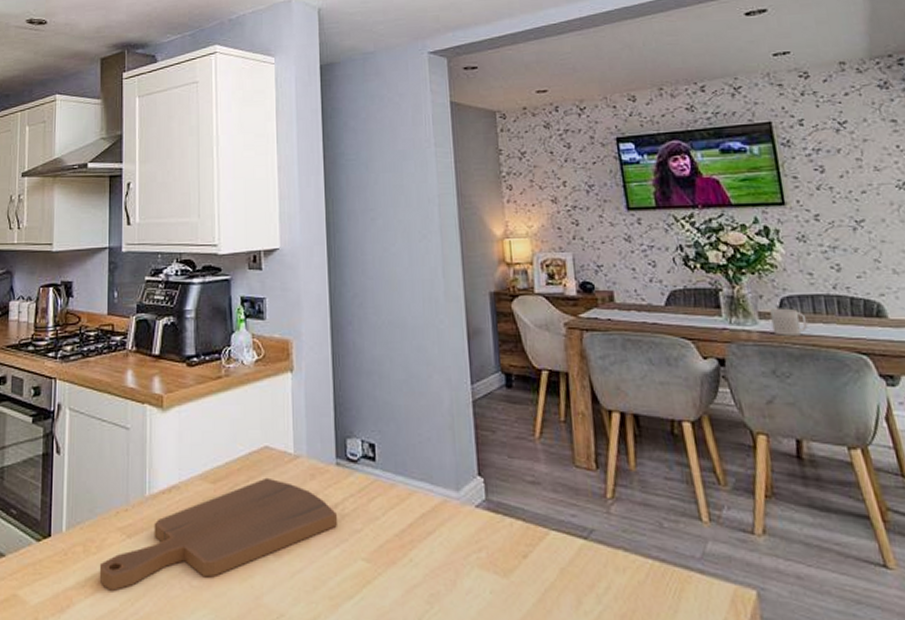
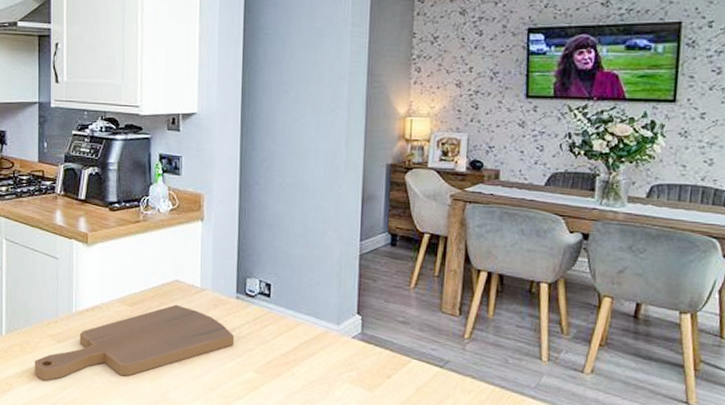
mug: present [770,308,808,336] -> none [637,194,671,219]

